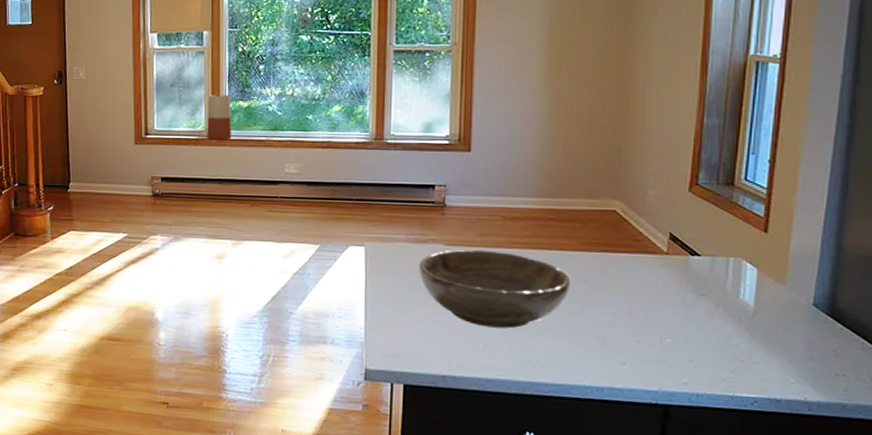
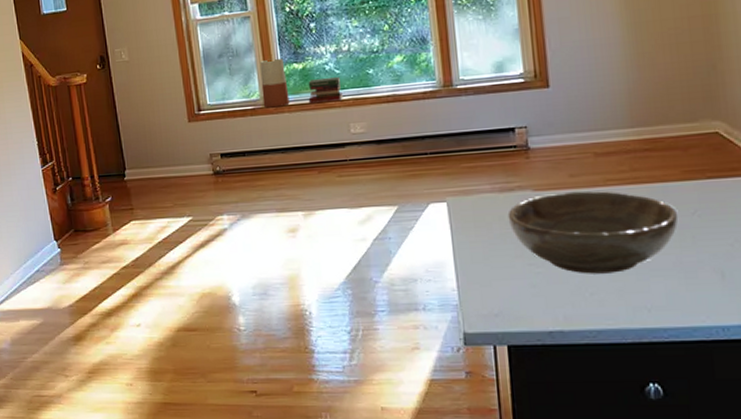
books: none [249,118,282,142] -> present [308,77,343,104]

